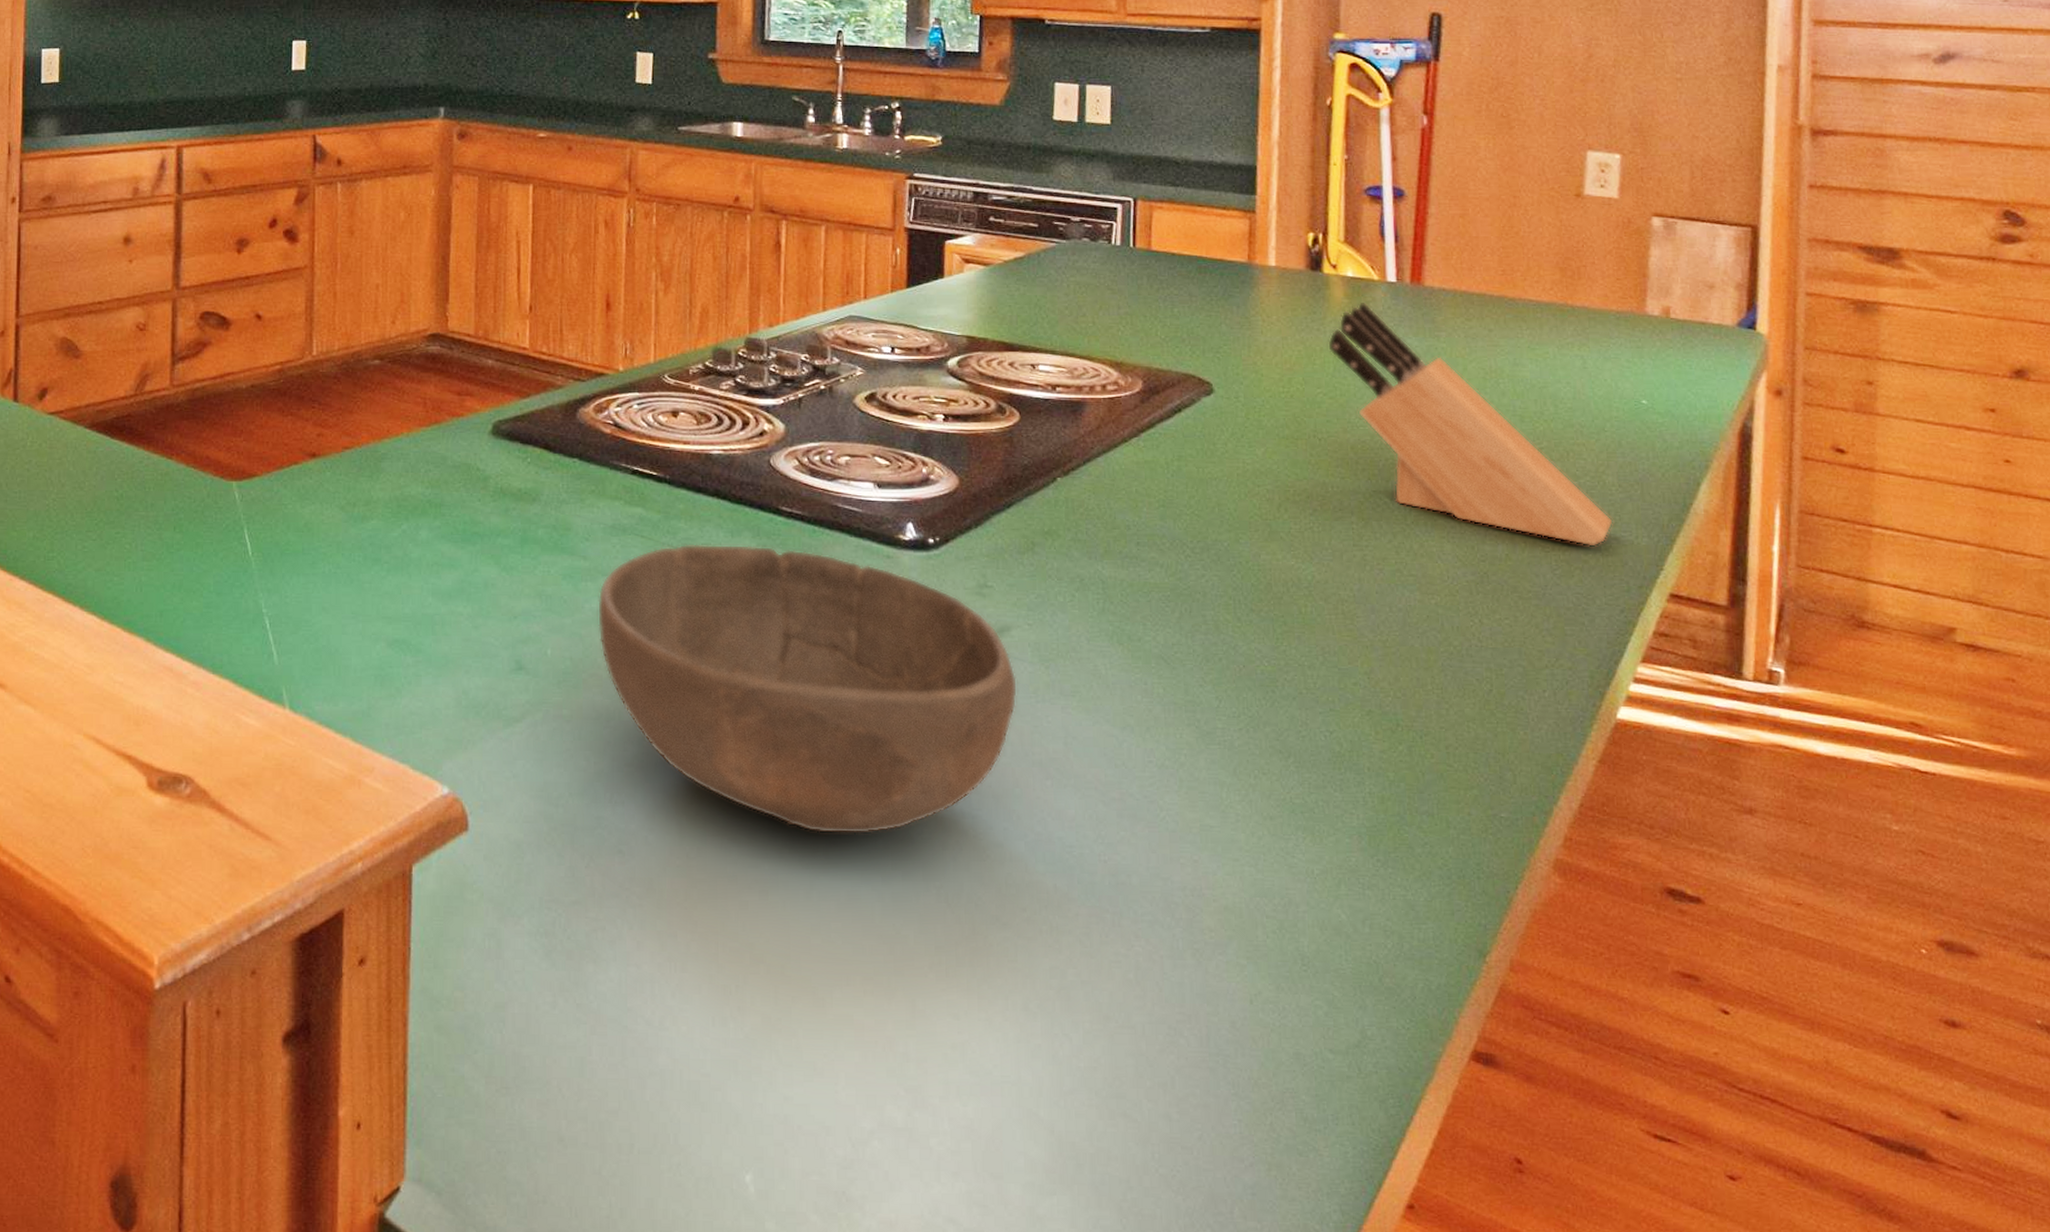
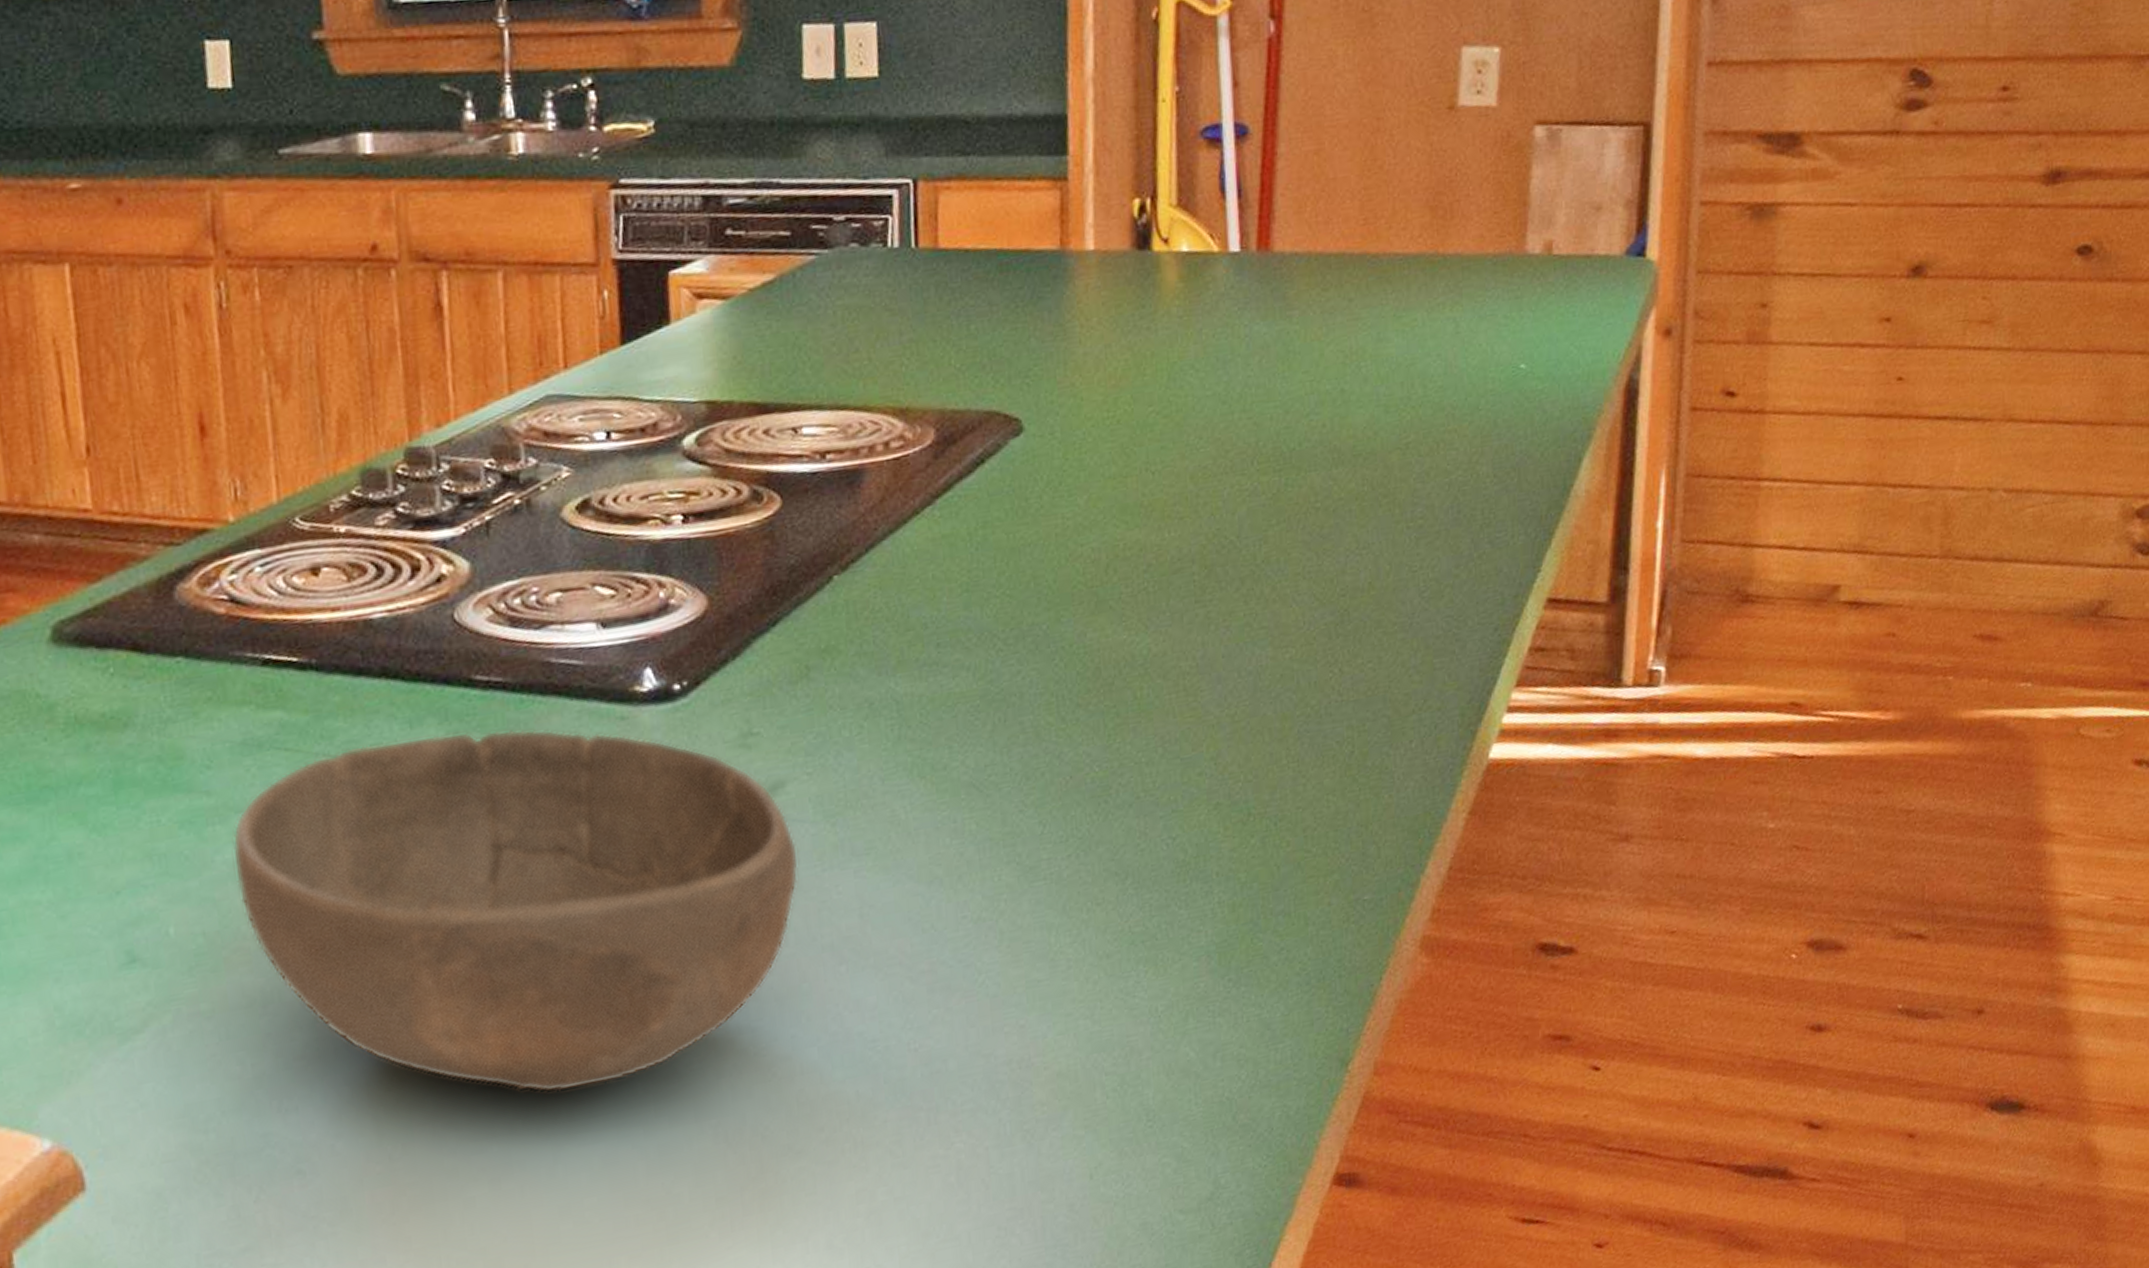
knife block: present [1328,301,1613,547] -> none [1160,283,1487,558]

